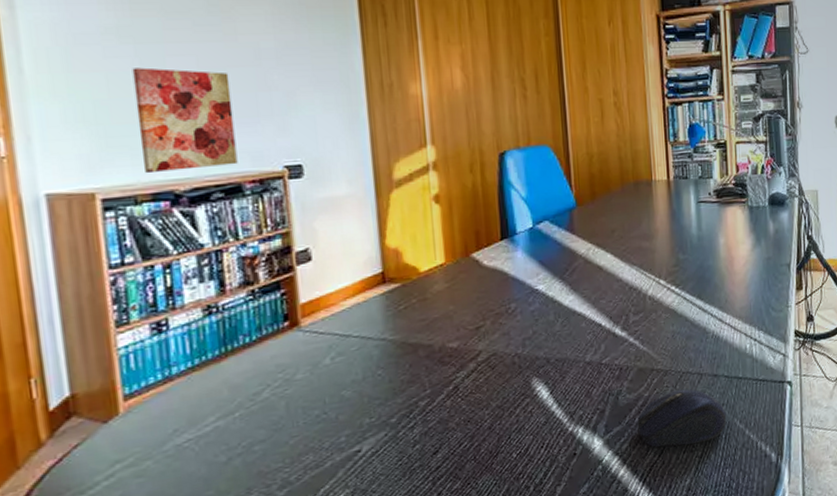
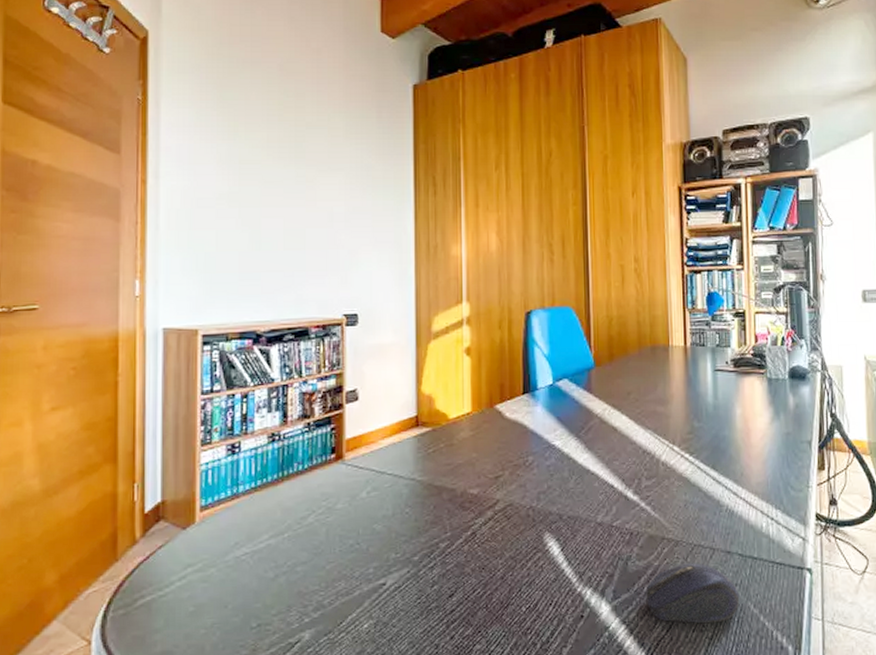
wall art: present [132,67,238,172] -> none [235,227,307,314]

